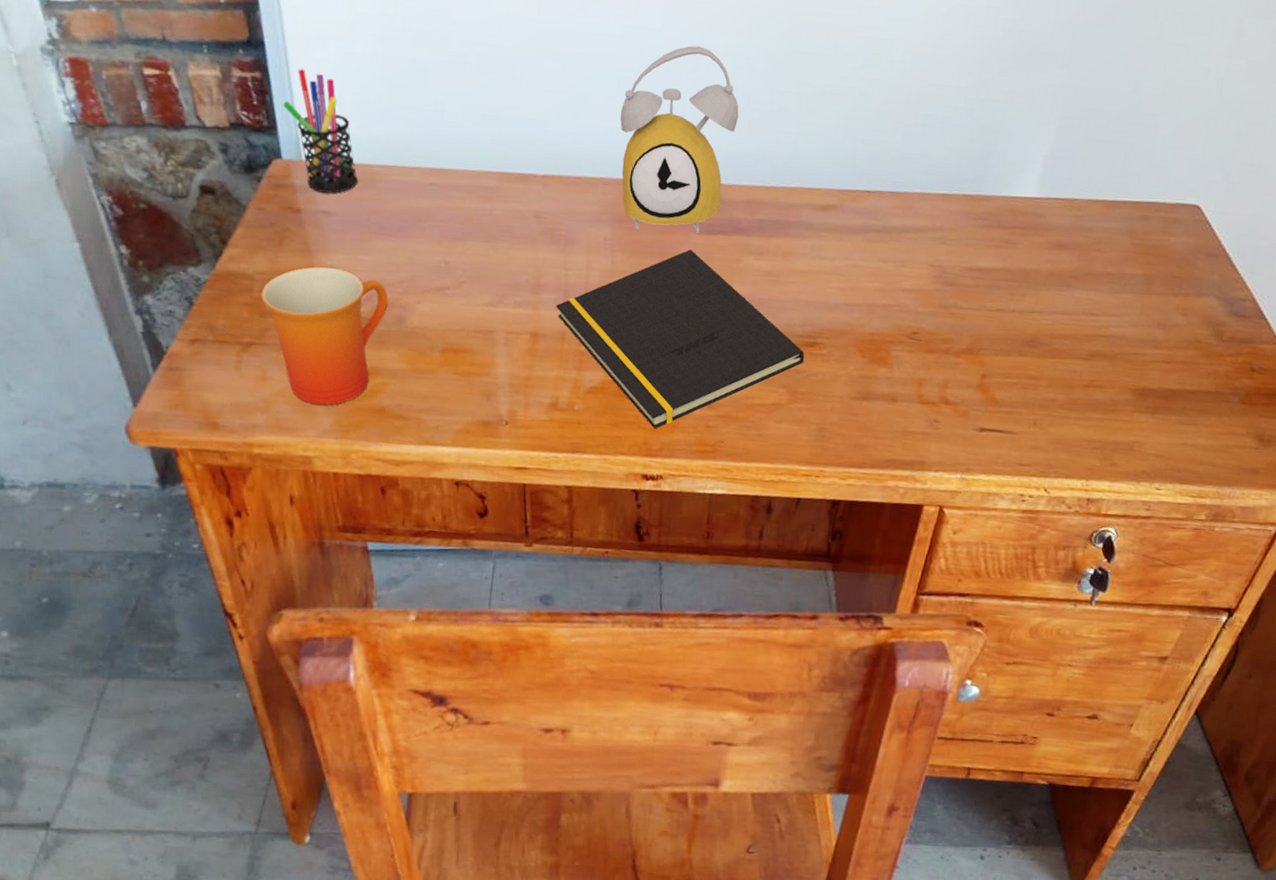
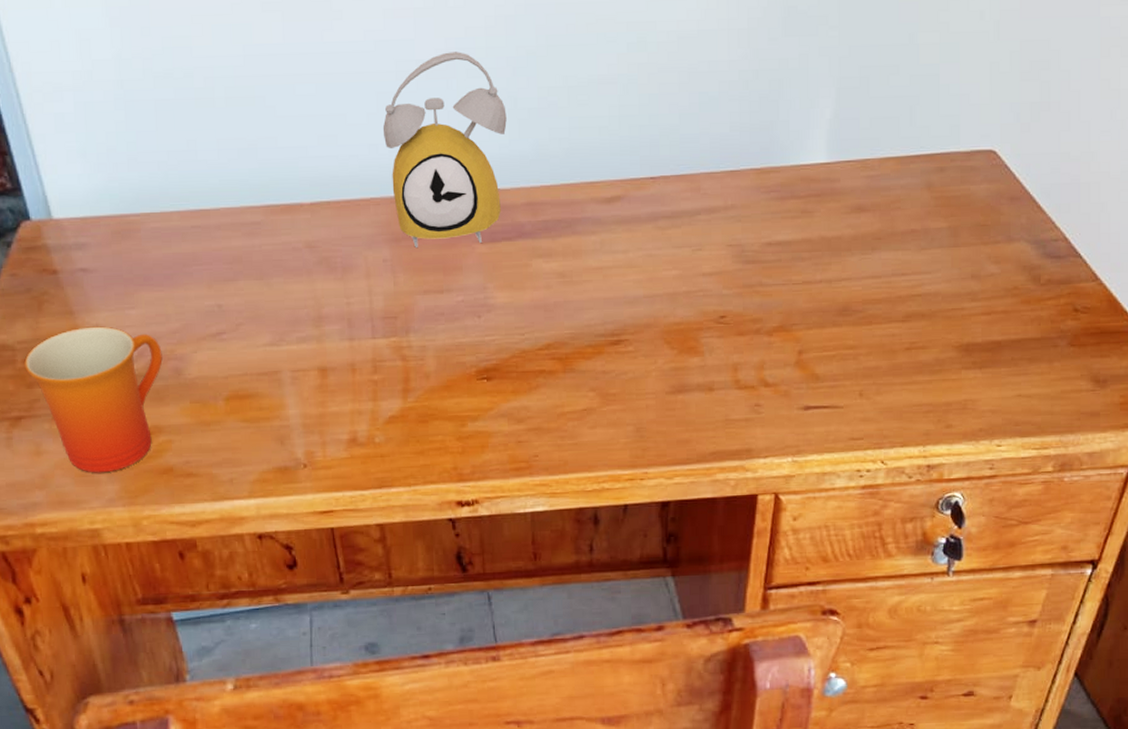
pen holder: present [283,69,358,193] -> none [25,125,115,250]
notepad: present [555,249,805,429] -> none [341,261,611,452]

